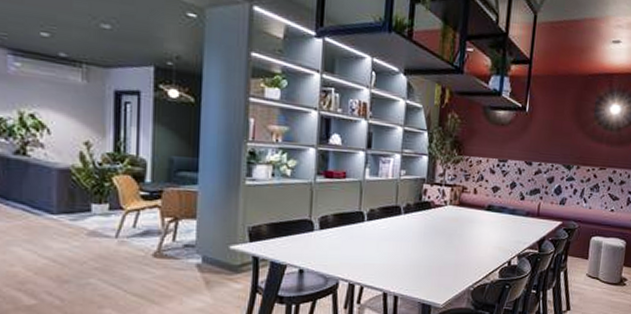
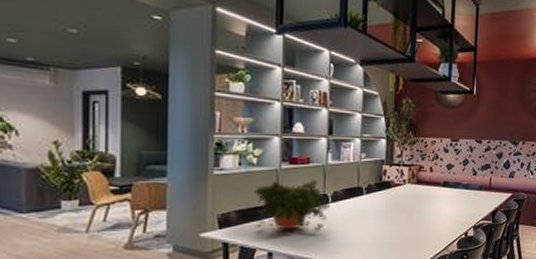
potted plant: none [286,193,365,251] -> present [254,179,329,232]

